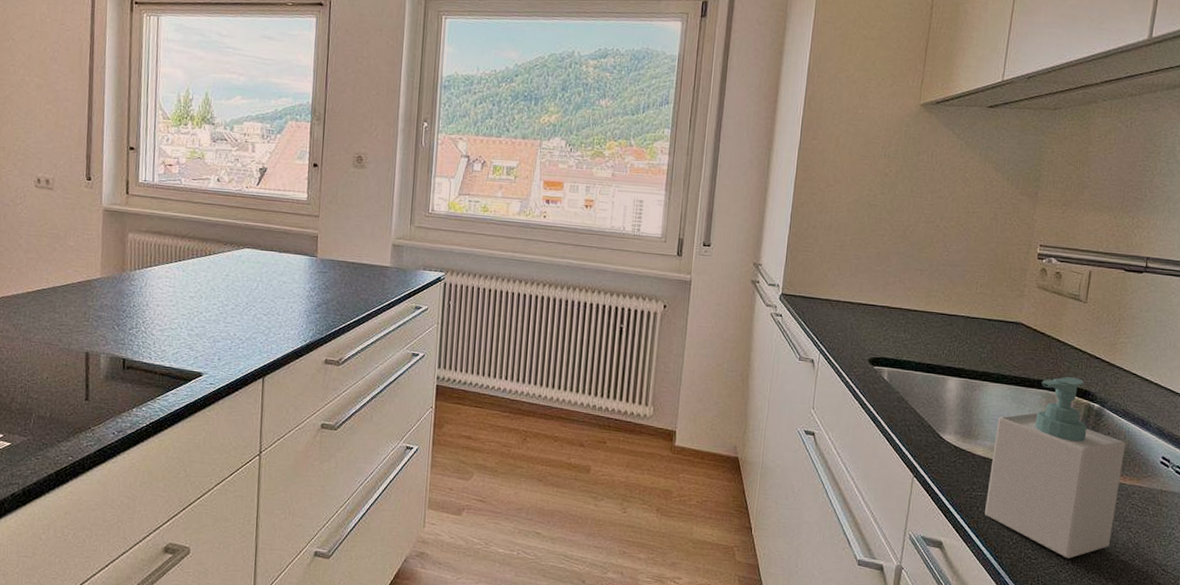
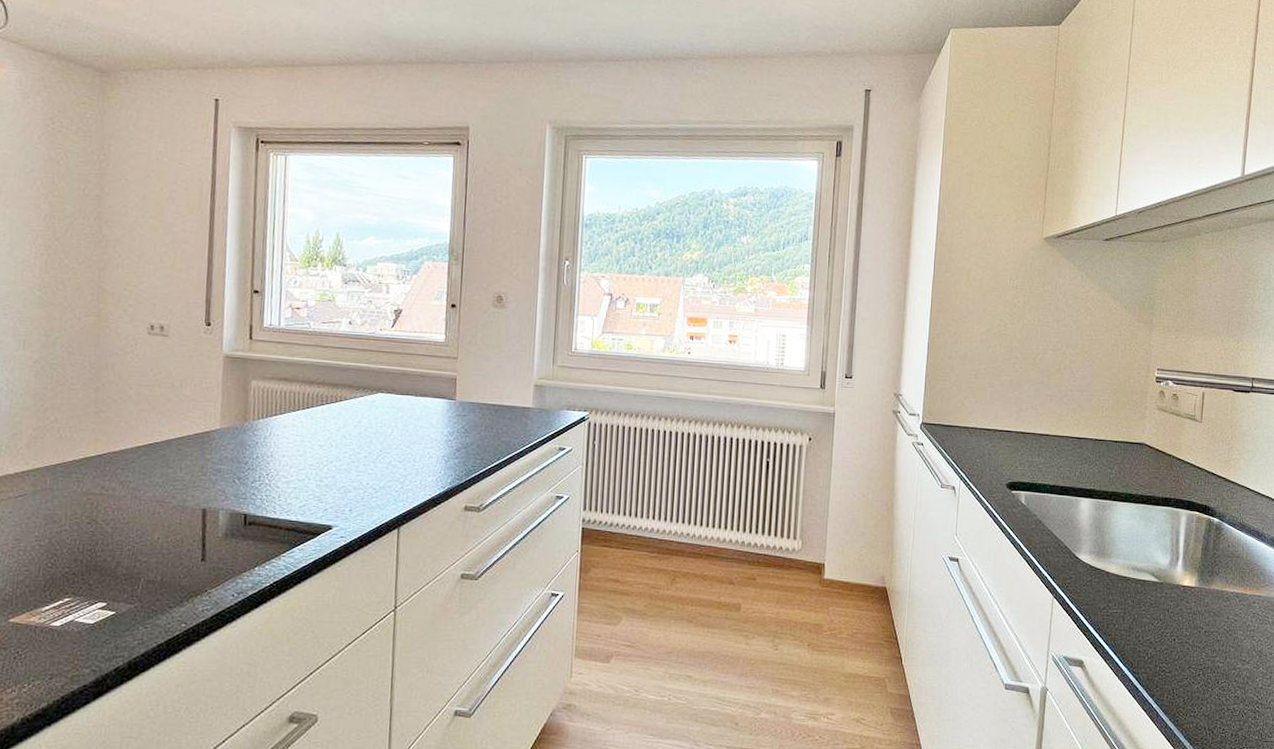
soap bottle: present [985,377,1126,559] -> none [1121,493,1244,670]

